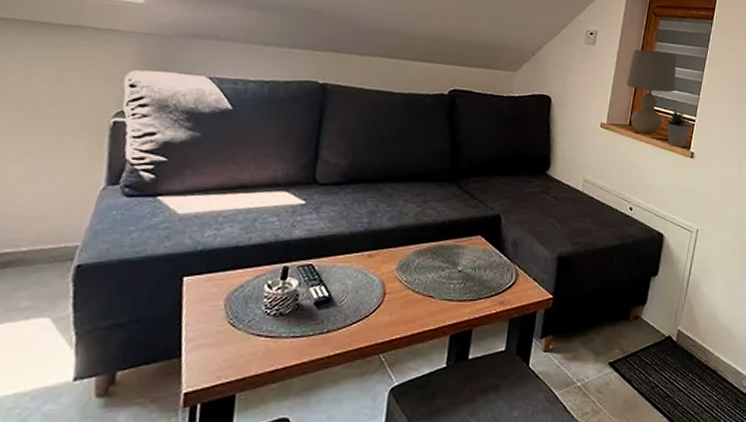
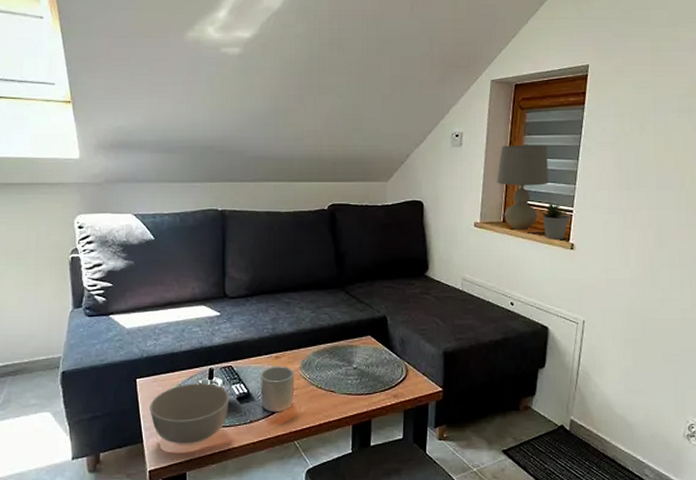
bowl: none [196,284,305,362] -> present [150,383,229,447]
mug: none [344,267,389,321] -> present [260,367,295,413]

